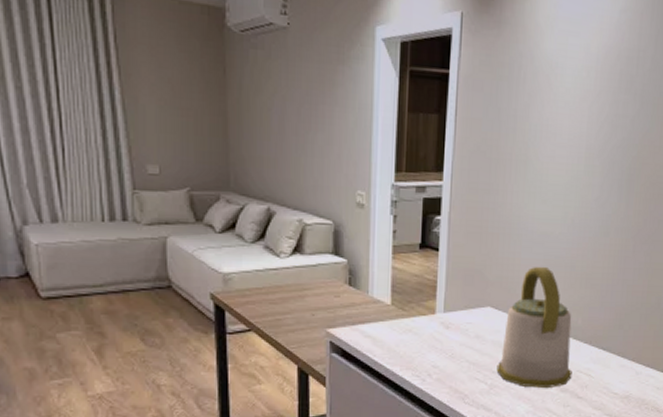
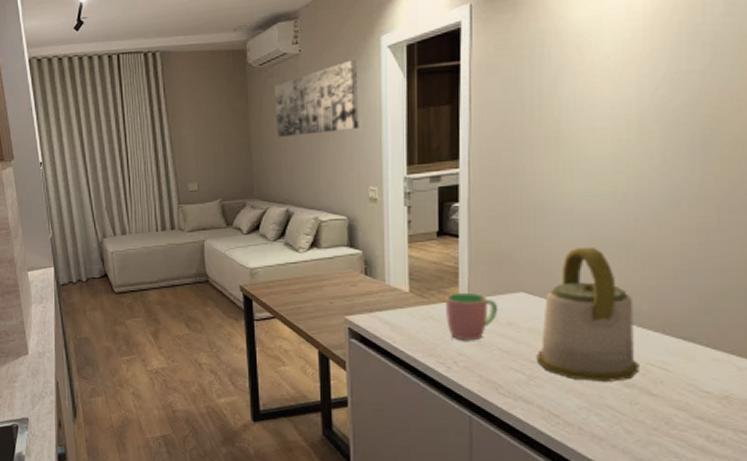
wall art: none [257,46,351,126] -> present [274,59,359,137]
cup: none [423,305,469,353] -> present [444,292,499,341]

